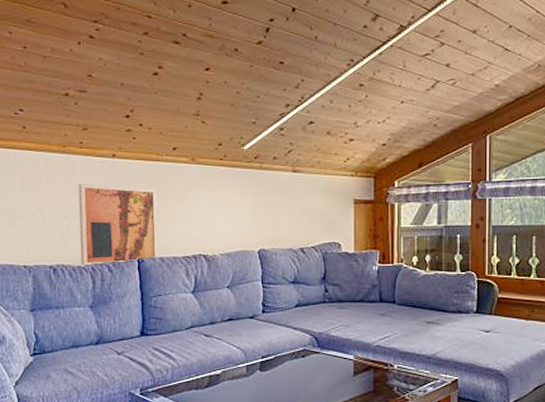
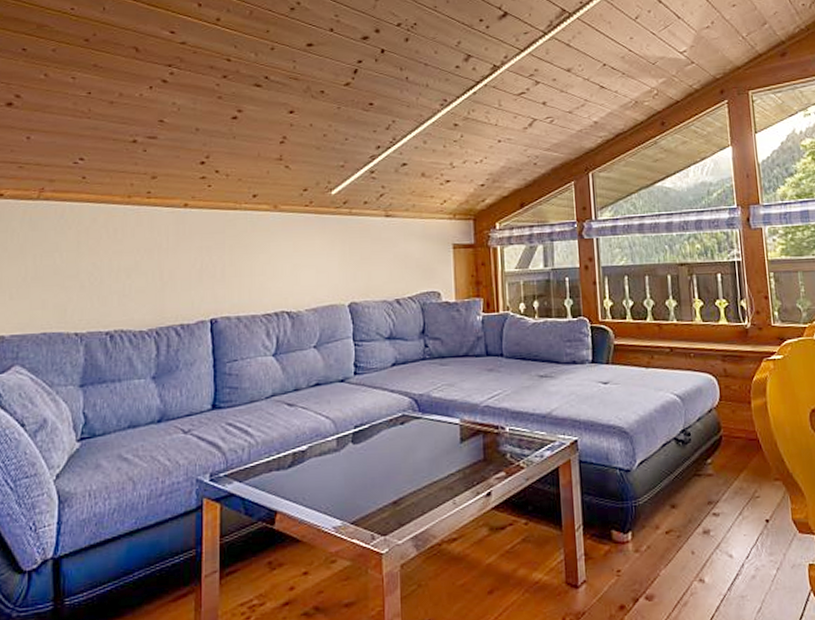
wall art: present [78,184,159,267] -> none [143,237,235,332]

